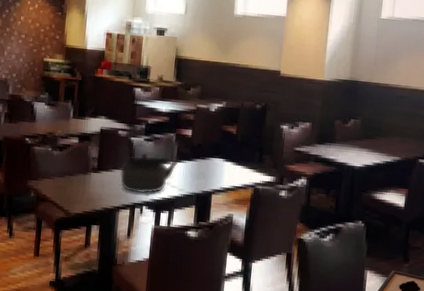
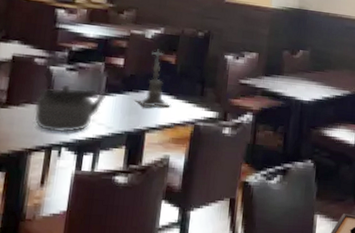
candle holder: none [203,121,233,172] -> present [136,49,171,107]

